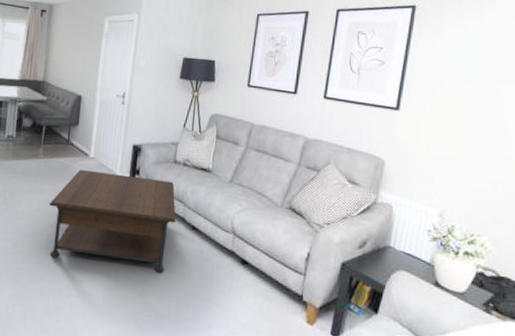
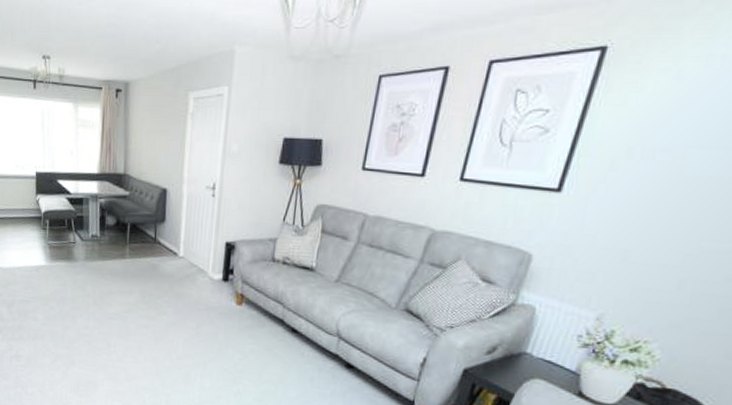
coffee table: present [49,169,177,273] -> none [139,269,275,375]

